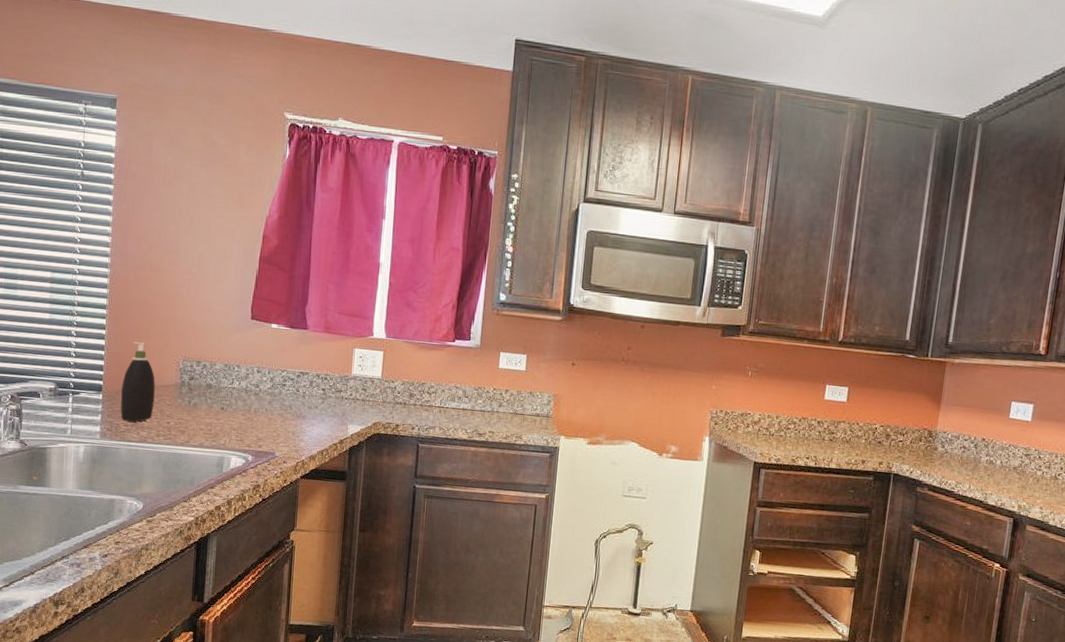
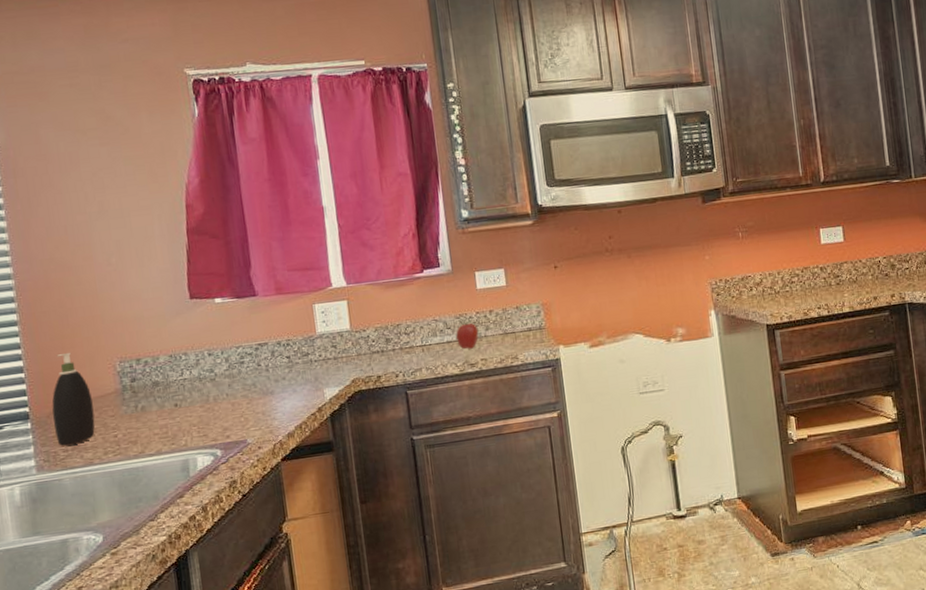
fruit: none [471,394,493,420] -> present [456,320,479,350]

